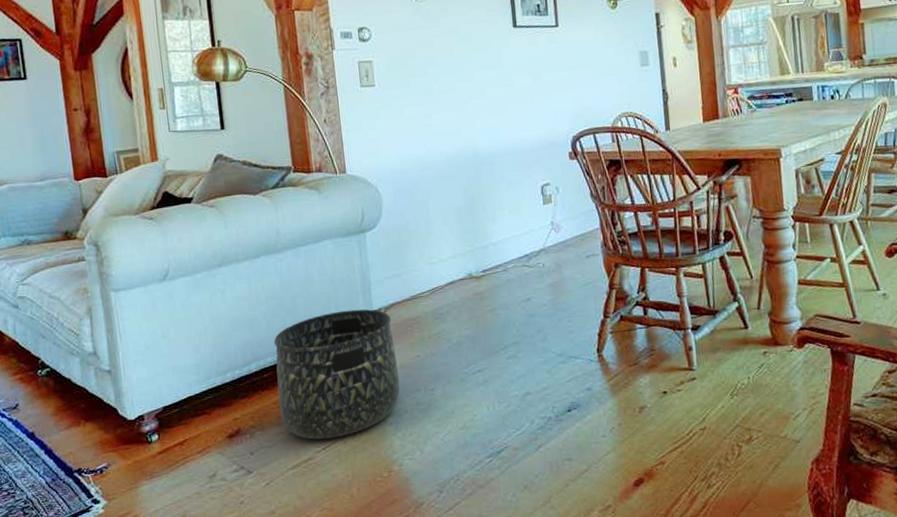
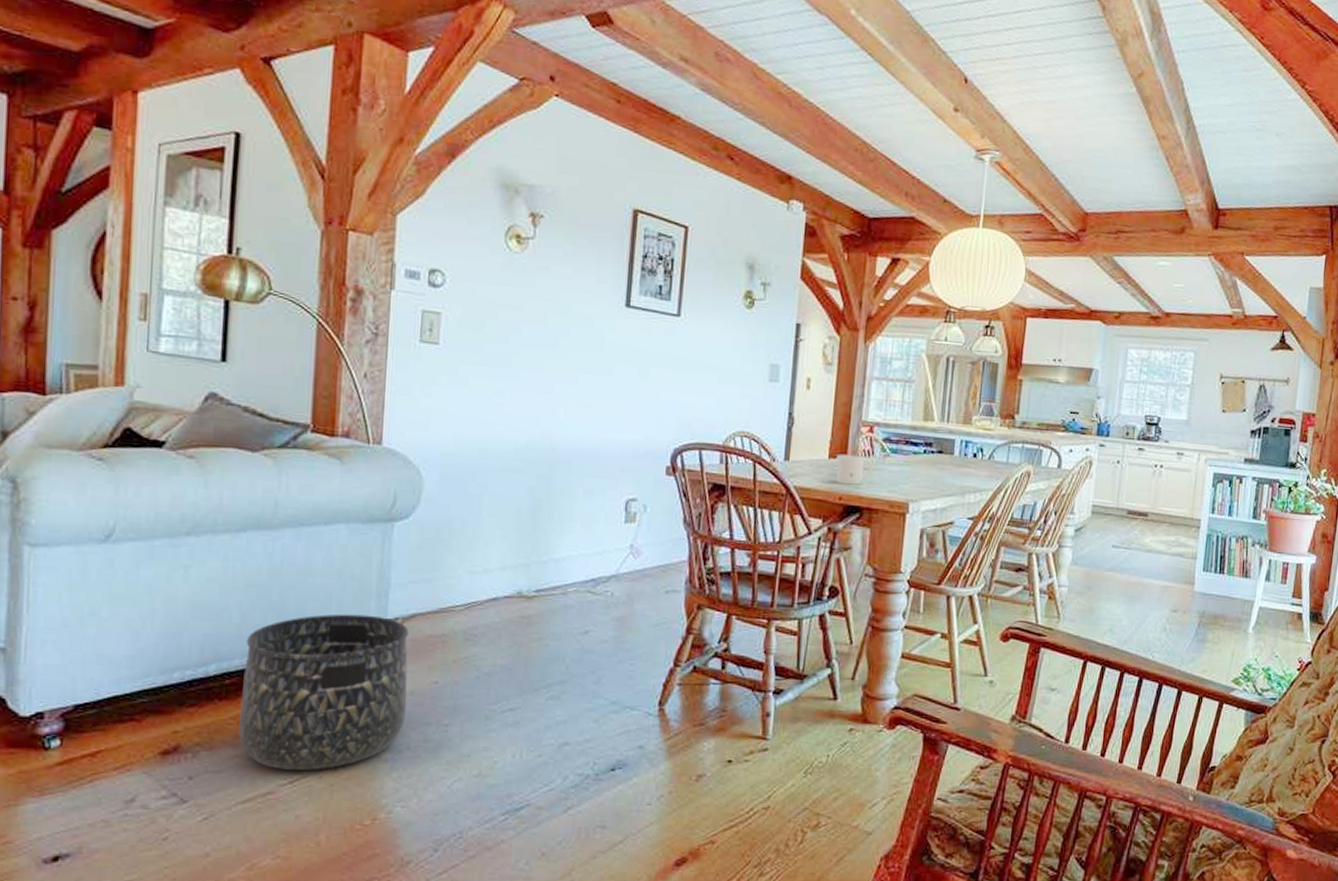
mug: none [710,114,744,143] -> present [835,454,873,485]

